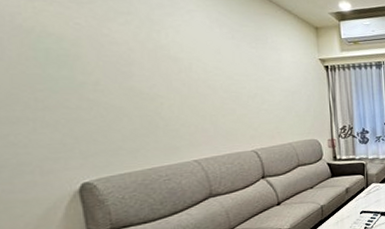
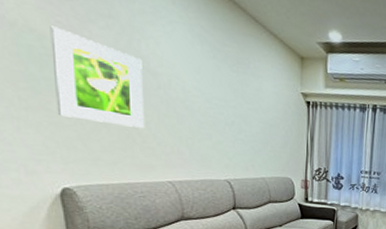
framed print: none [68,28,168,113] -> present [50,25,145,128]

